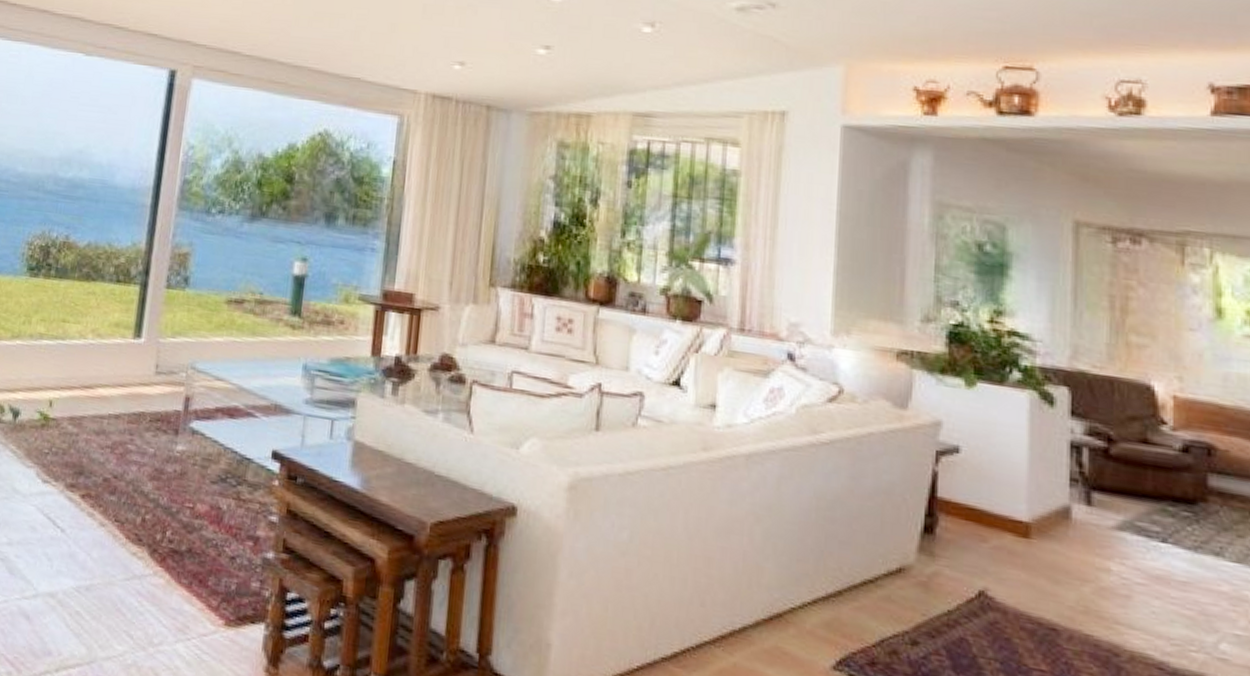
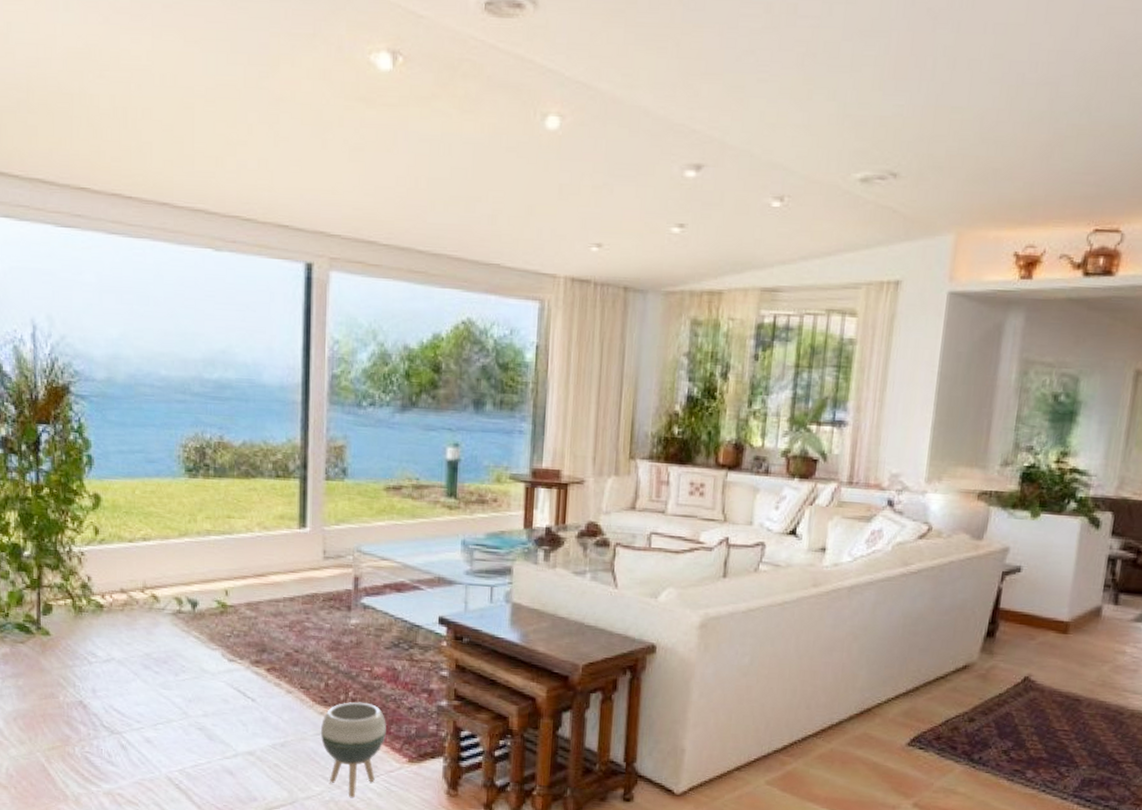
planter: none [130,543,204,665] -> present [321,701,386,798]

